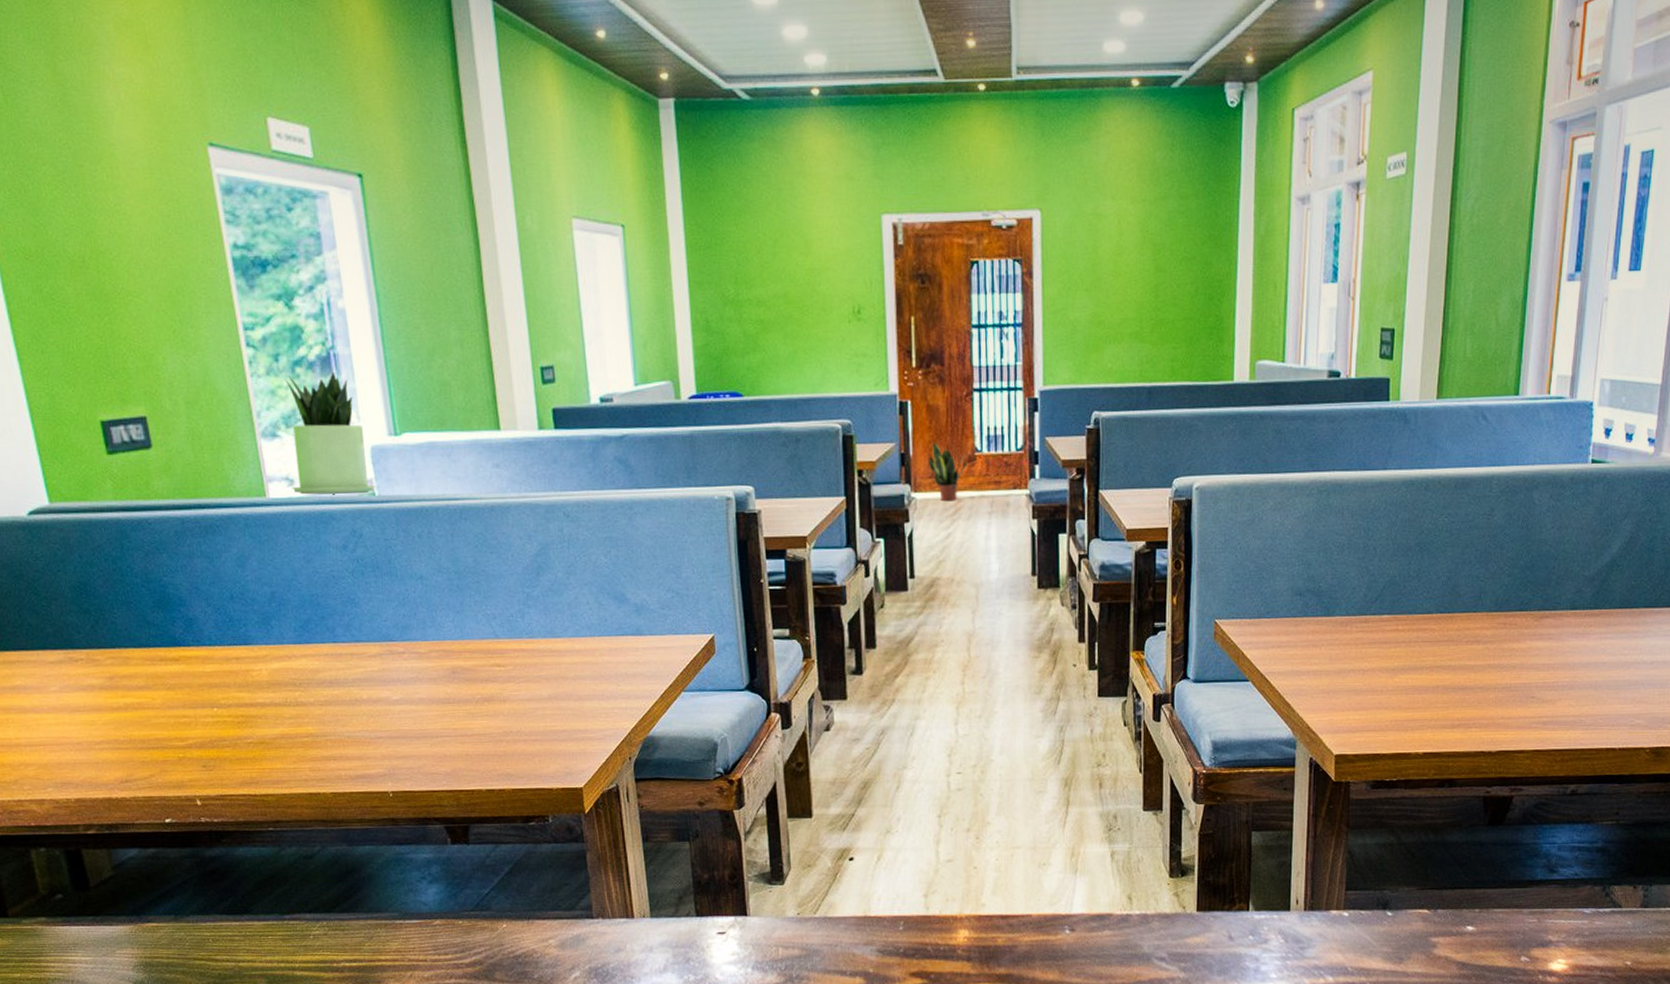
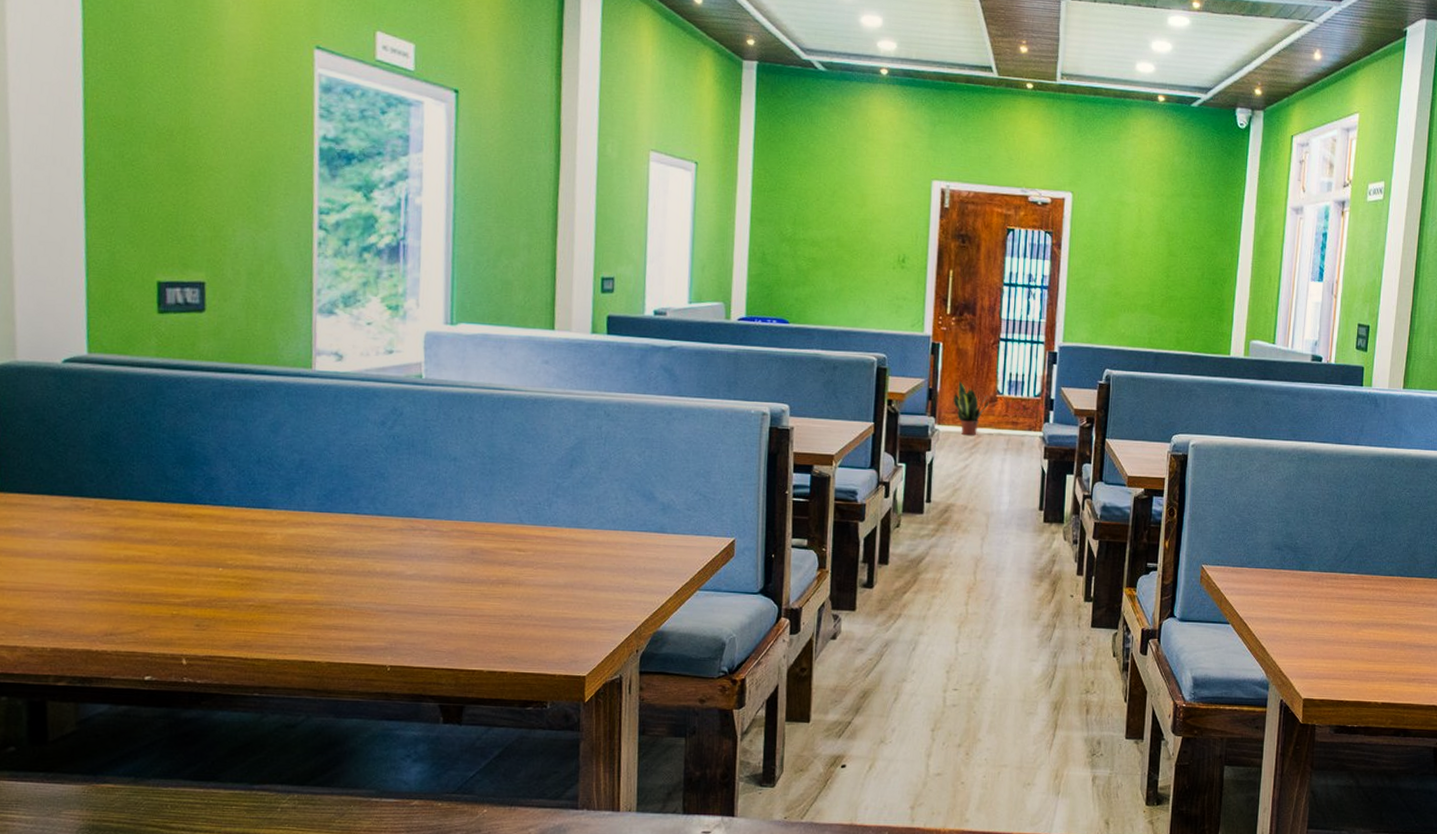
planter: present [284,373,376,495] -> none [339,260,424,375]

